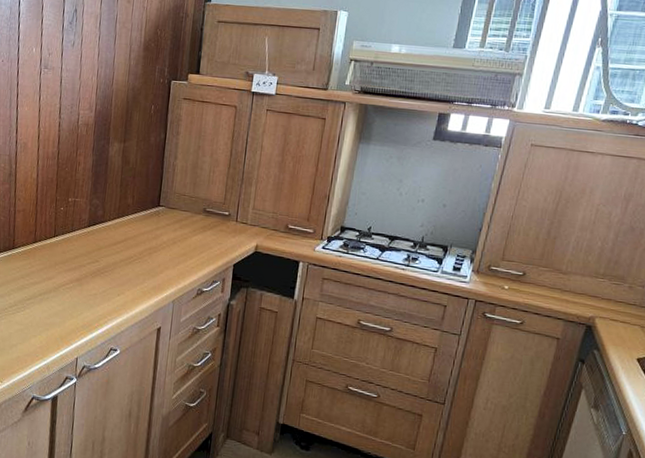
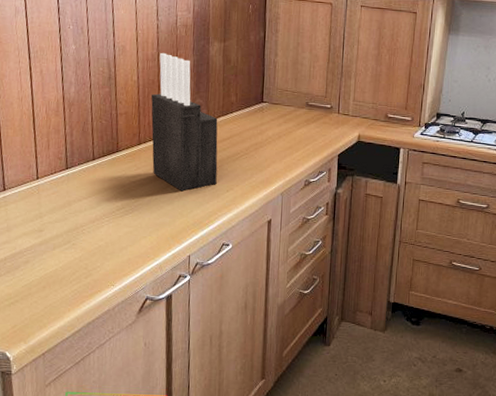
knife block: none [46,151,113,293] -> present [151,52,218,192]

